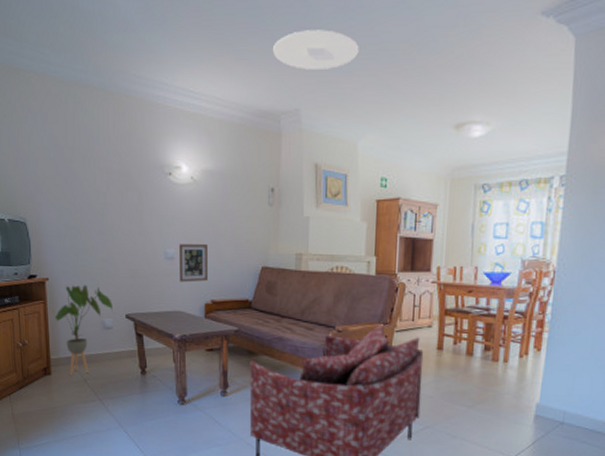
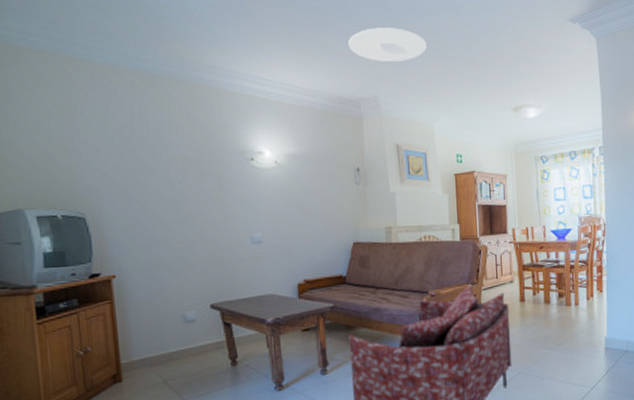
house plant: present [54,284,113,375] -> none [124,278,195,379]
picture frame: present [179,244,208,283] -> none [267,225,299,265]

